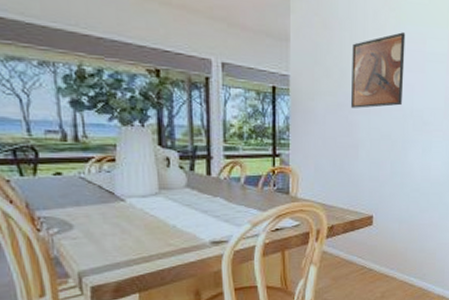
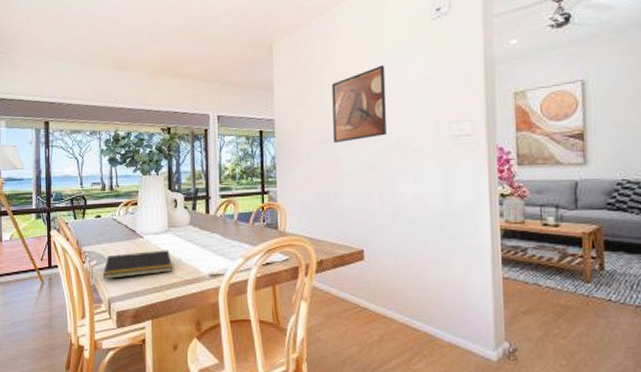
notepad: none [68,215,164,251] -> present [102,250,172,280]

